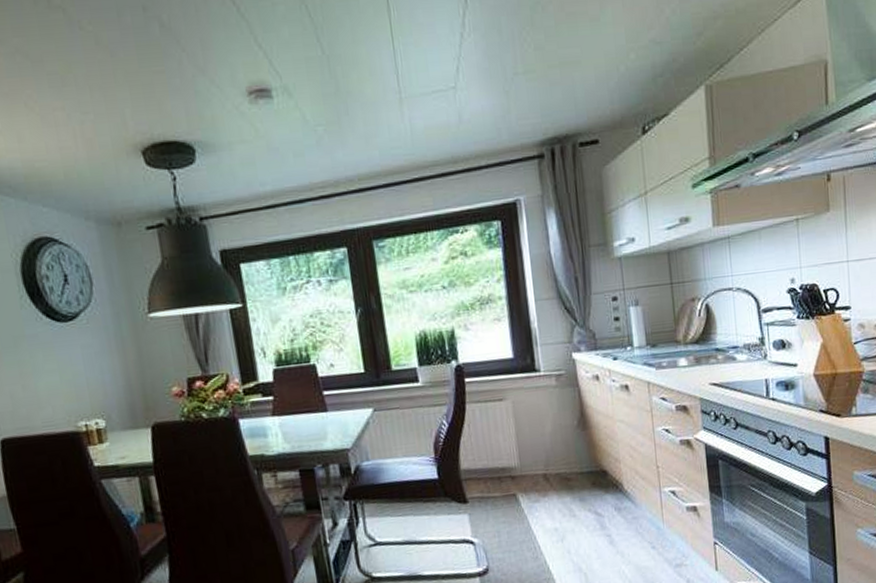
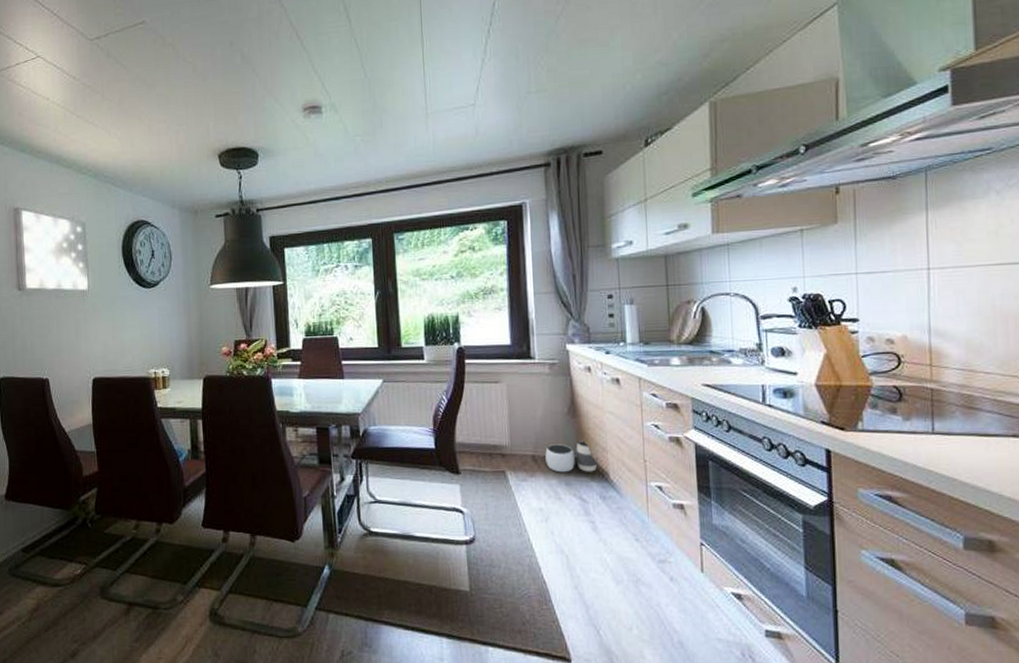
waste basket: none [557,453,611,489] -> present [545,441,598,473]

